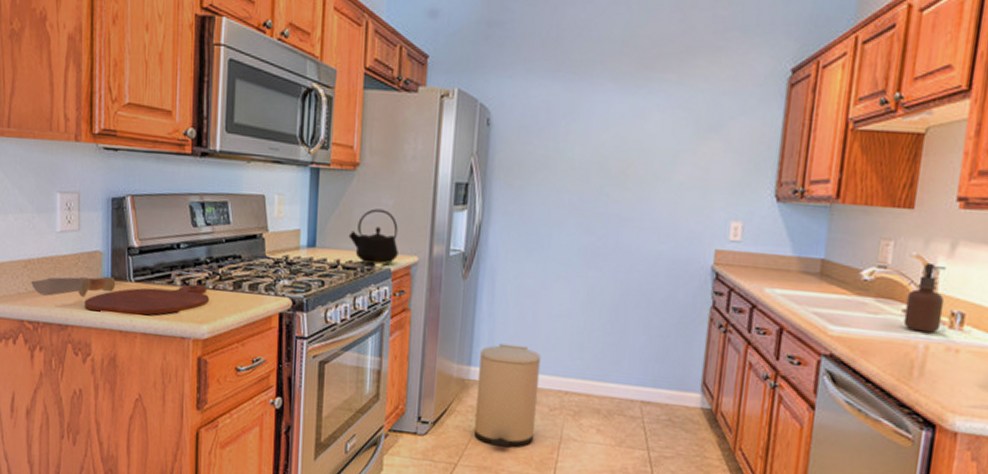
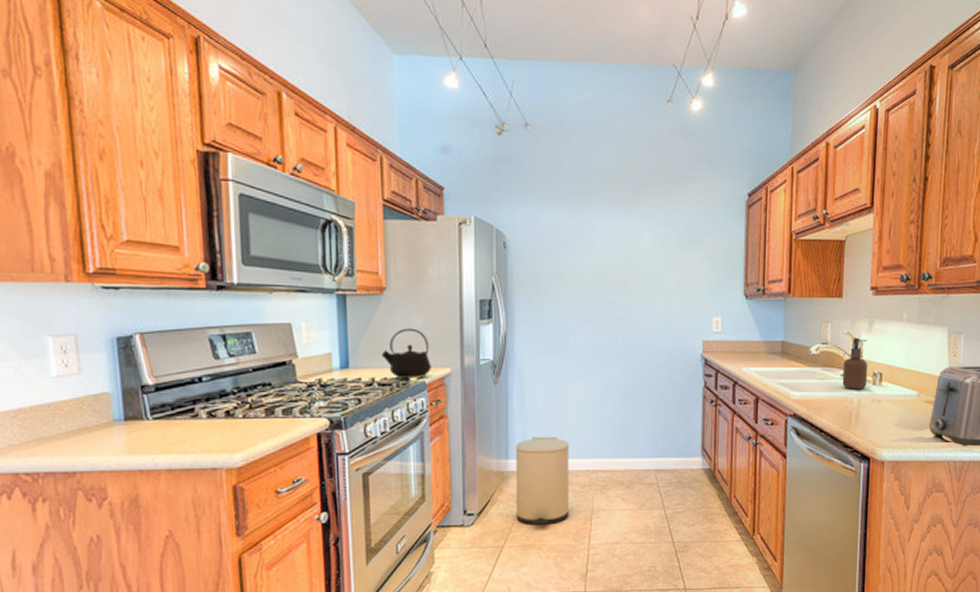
knife: present [31,276,116,297] -> none [25,417,131,445]
cutting board: present [84,284,210,316] -> none [94,414,241,454]

